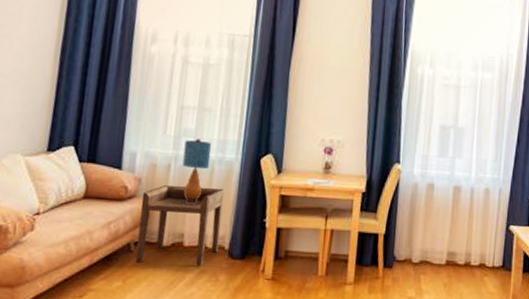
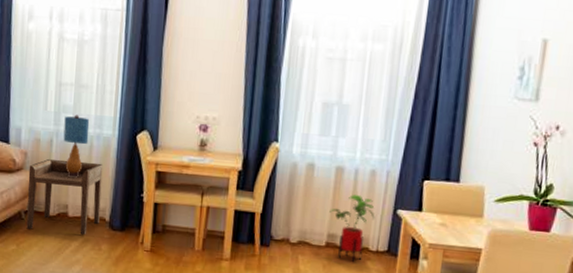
house plant: none [449,213,490,279] -> present [329,195,375,262]

